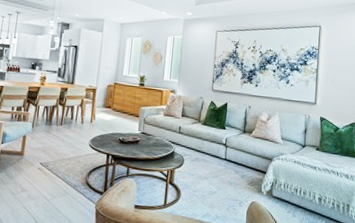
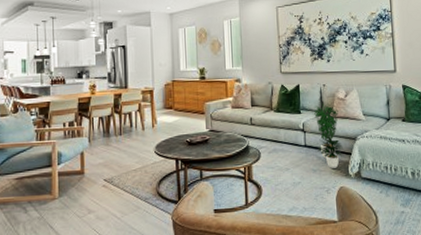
potted plant: none [236,123,259,184] -> present [313,103,343,169]

